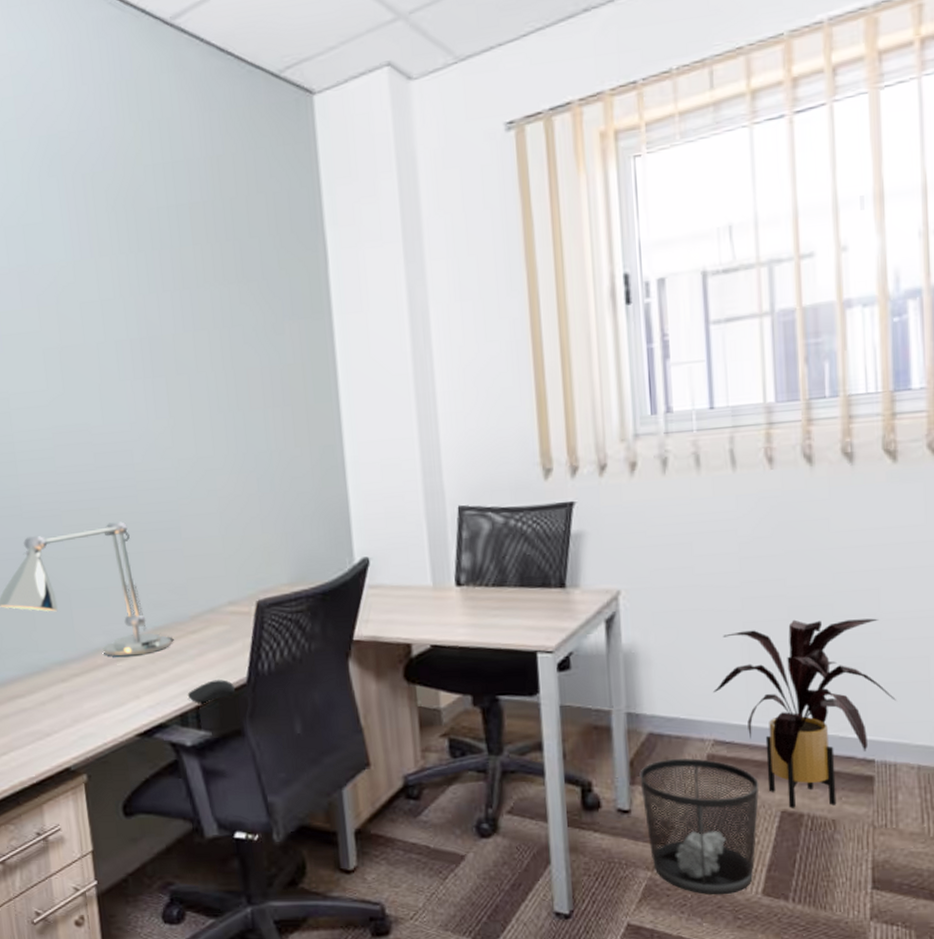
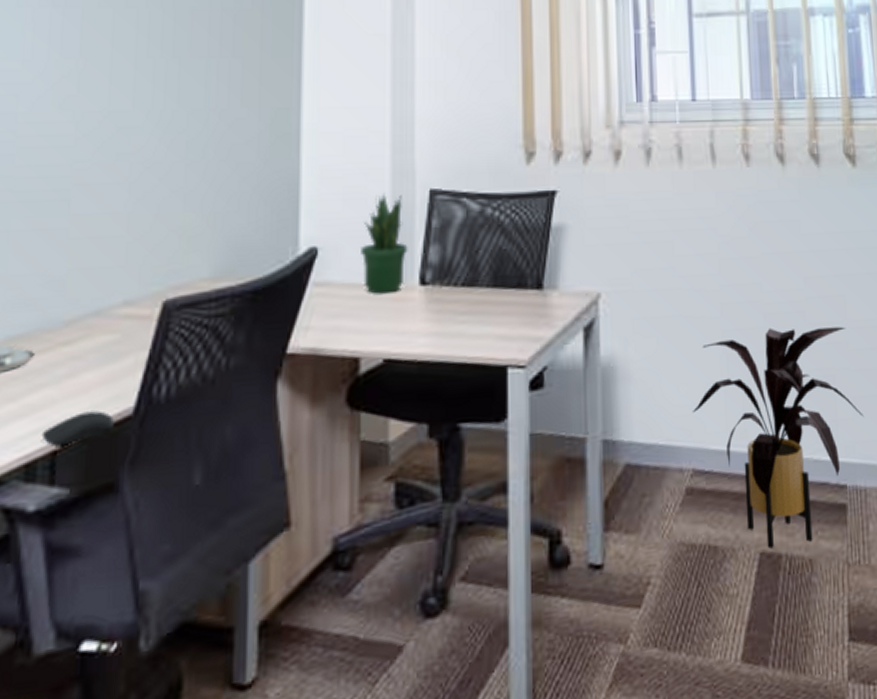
planter: none [404,510,444,593] -> present [361,192,408,293]
waste bin: present [640,758,759,895] -> none [614,493,738,669]

